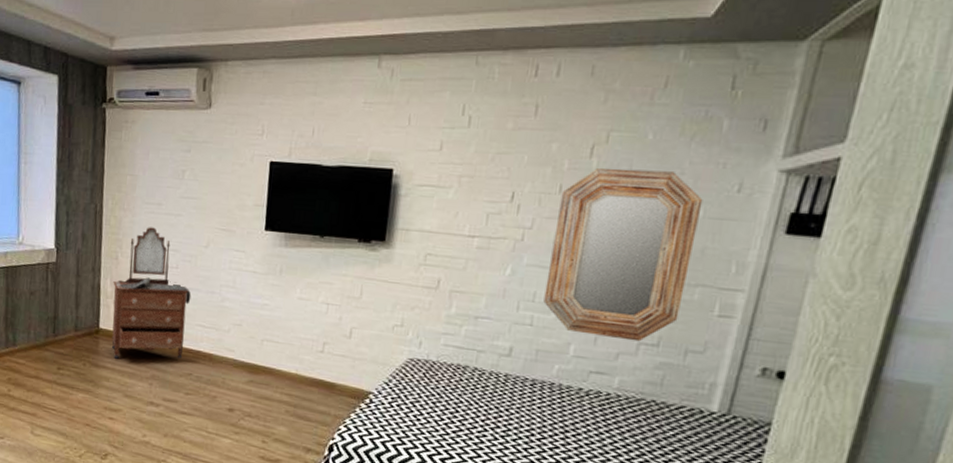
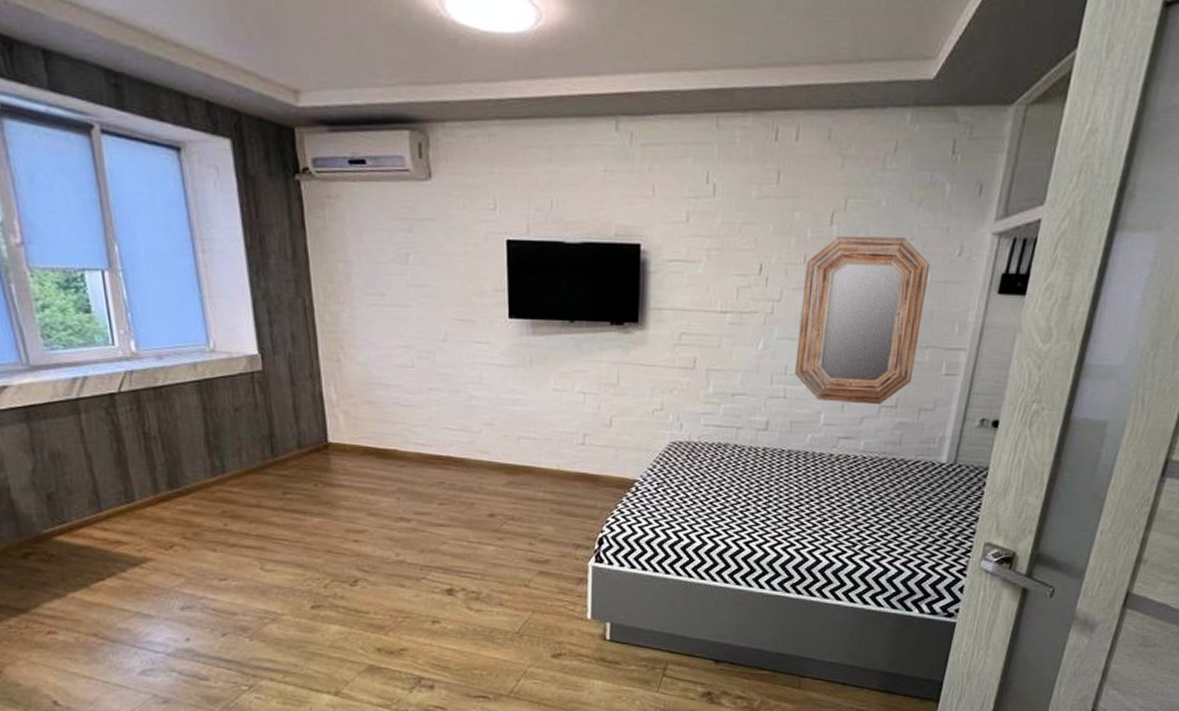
dresser: present [111,227,192,359] -> none [338,322,433,475]

